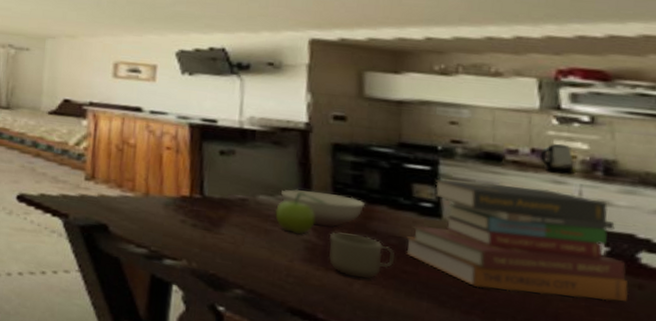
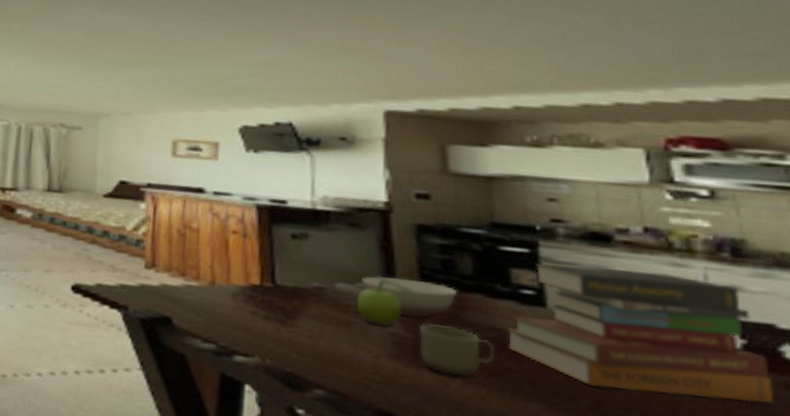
kettle: present [540,143,574,174] -> none [654,221,696,256]

